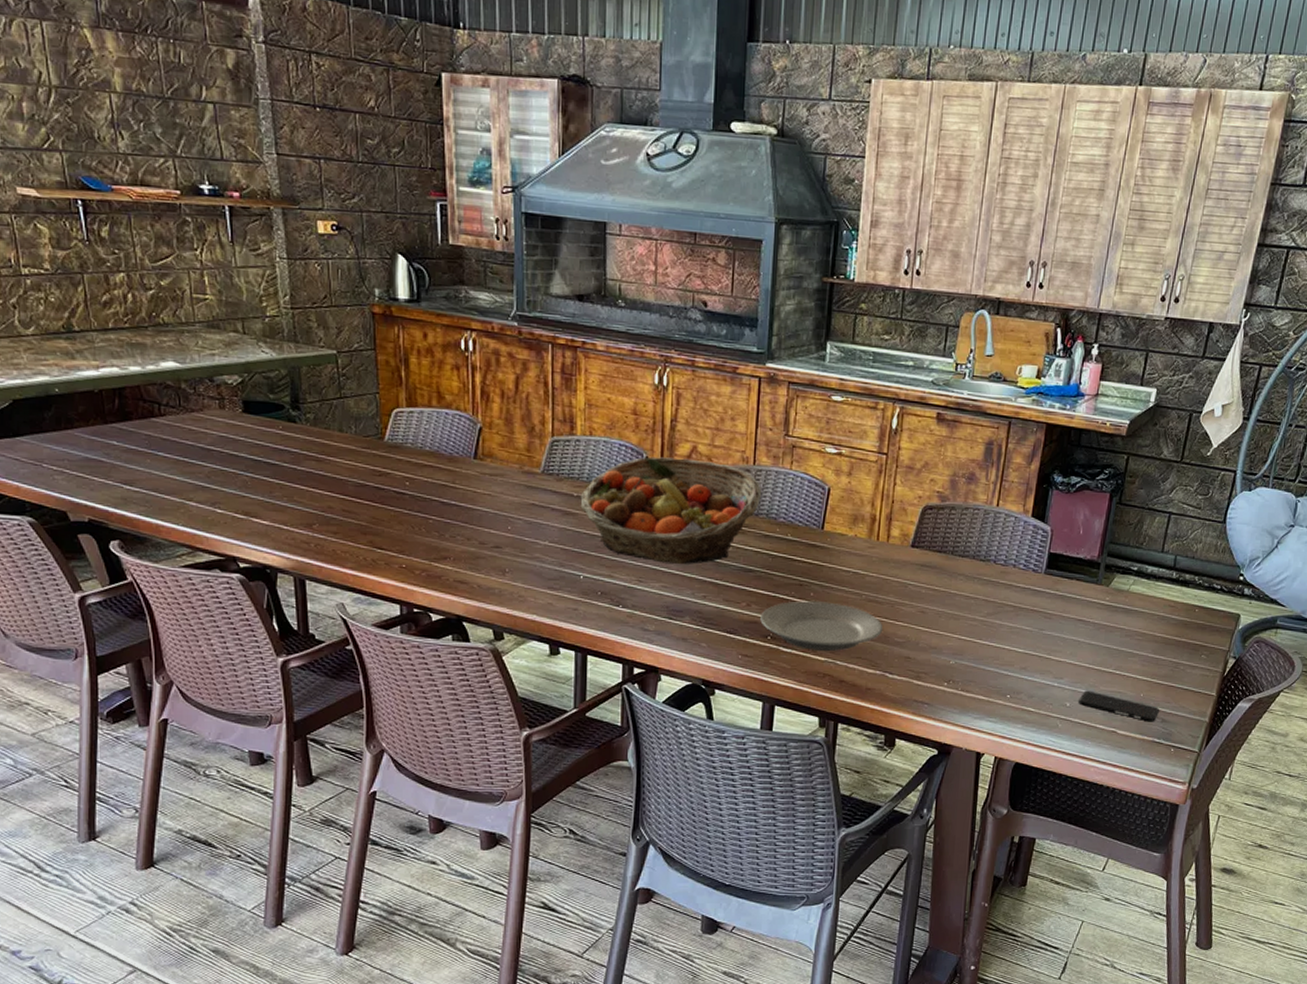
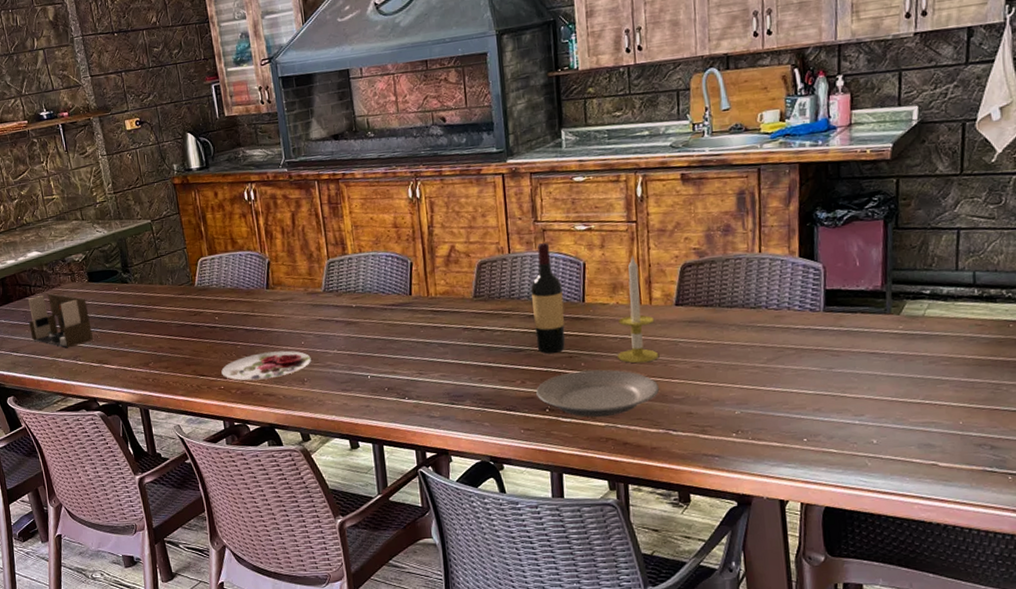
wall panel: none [151,418,240,491] -> present [28,293,93,348]
plate: none [405,532,517,564] -> present [221,350,311,381]
fruit basket: present [580,456,762,564] -> none [358,257,521,355]
wine bottle: none [768,460,803,580] -> present [531,243,565,355]
candle: none [848,489,889,601] -> present [618,256,659,364]
smartphone: present [1078,690,1159,722] -> none [886,424,985,451]

